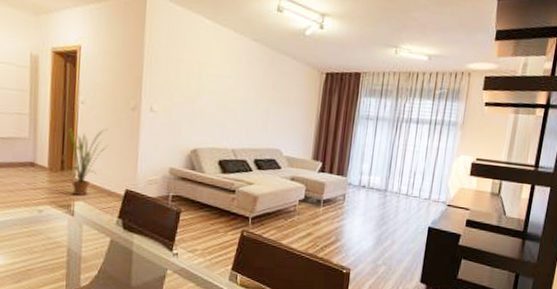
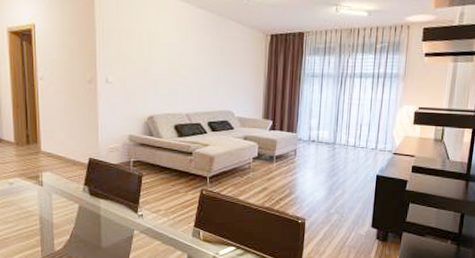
house plant: present [68,127,110,197] -> none [31,102,71,167]

